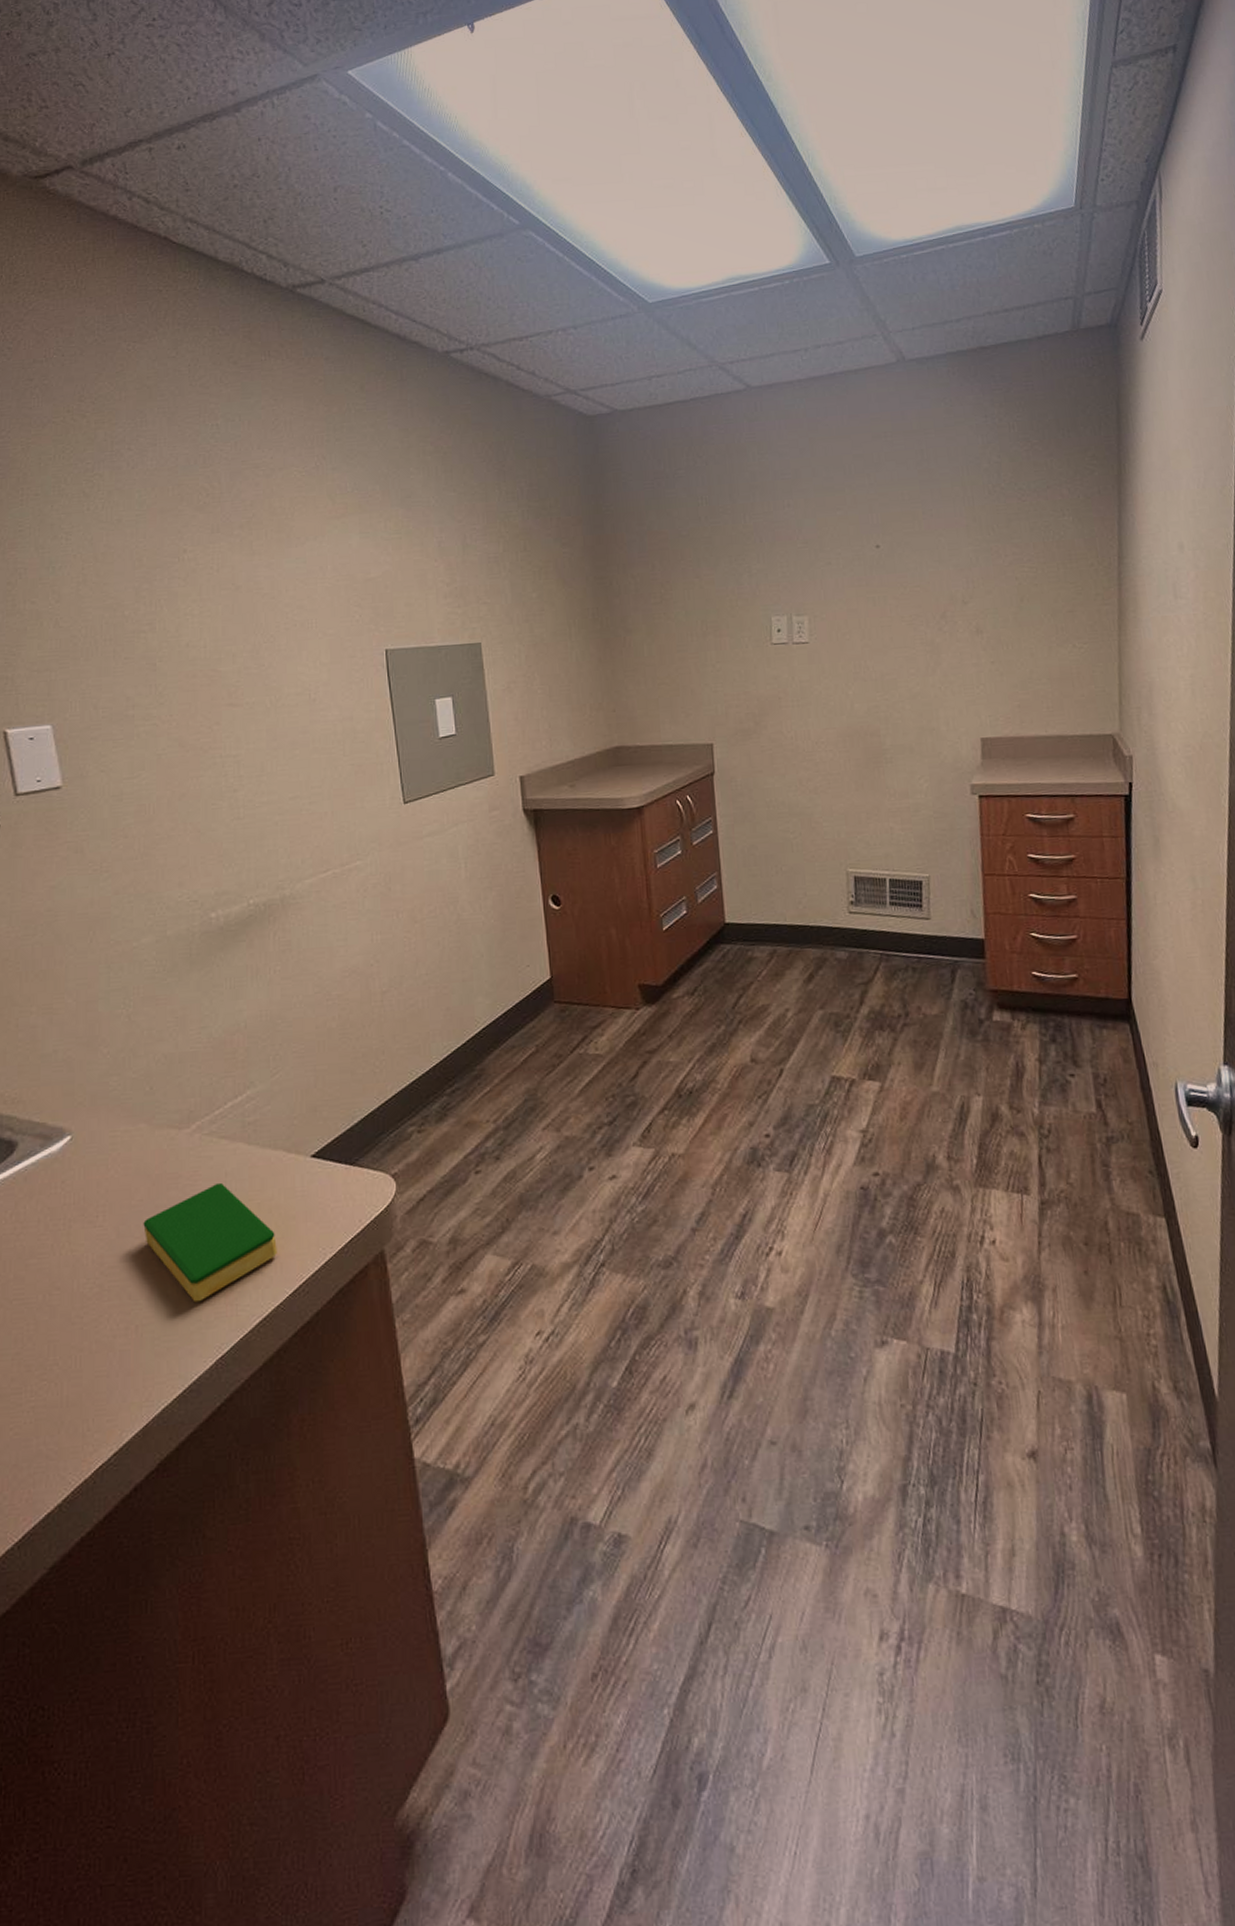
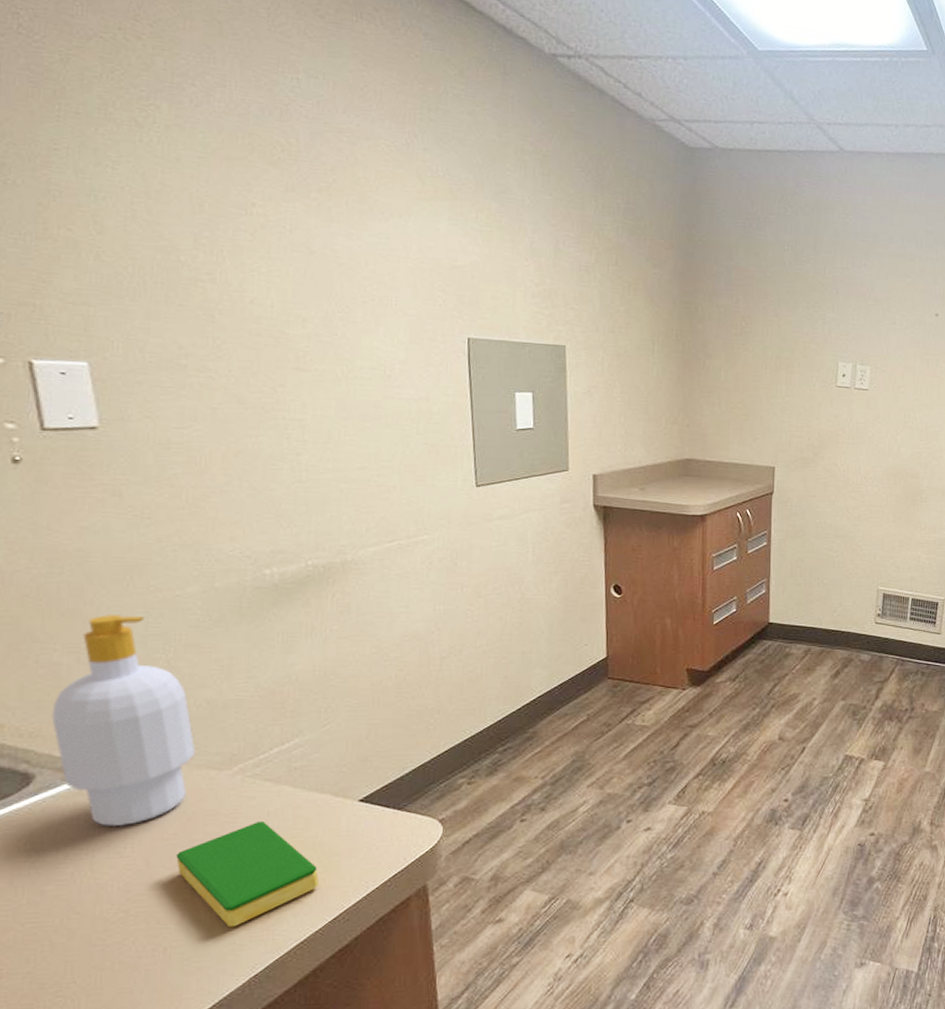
soap bottle: none [30,971,157,1195] -> present [51,615,196,827]

